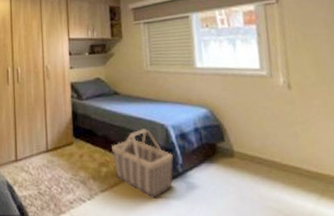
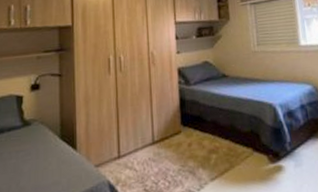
basket: present [112,129,174,199] -> none [221,110,282,181]

